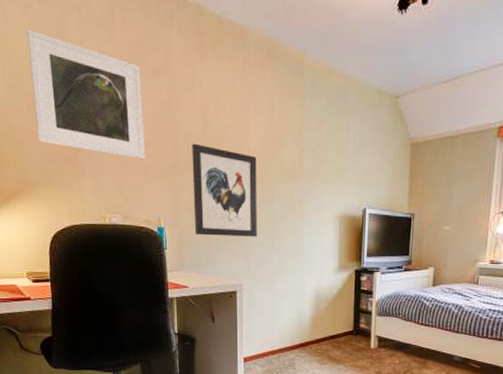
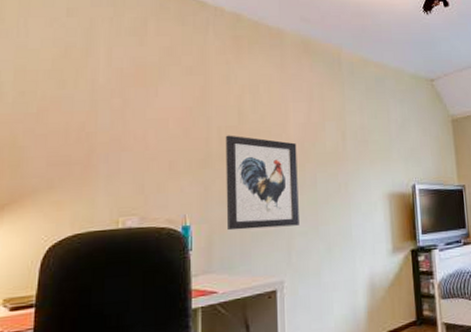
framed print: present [27,29,145,159] -> none [44,39,173,155]

